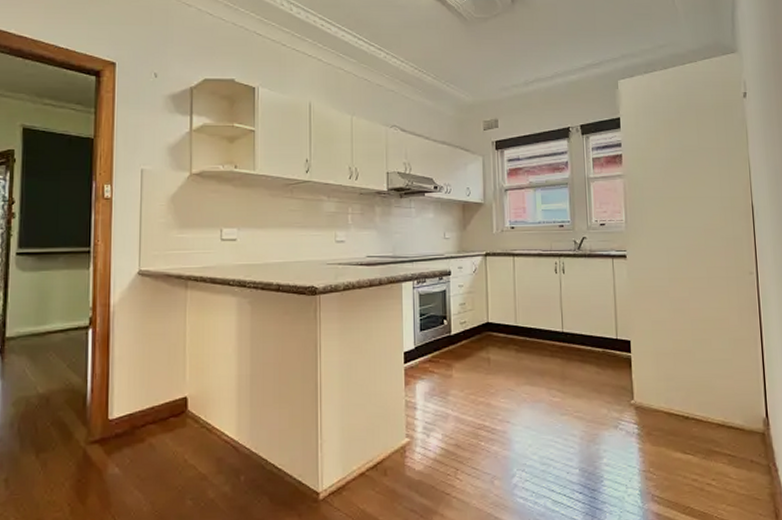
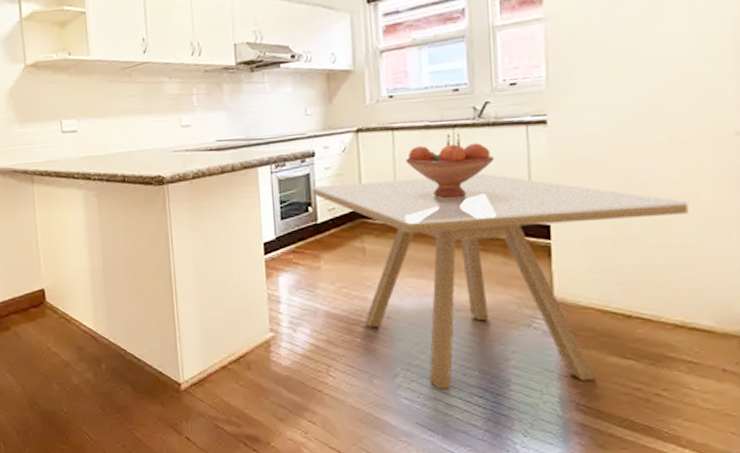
dining table: none [447,296,723,487] -> present [311,173,689,389]
fruit bowl: none [523,270,590,317] -> present [406,143,495,199]

